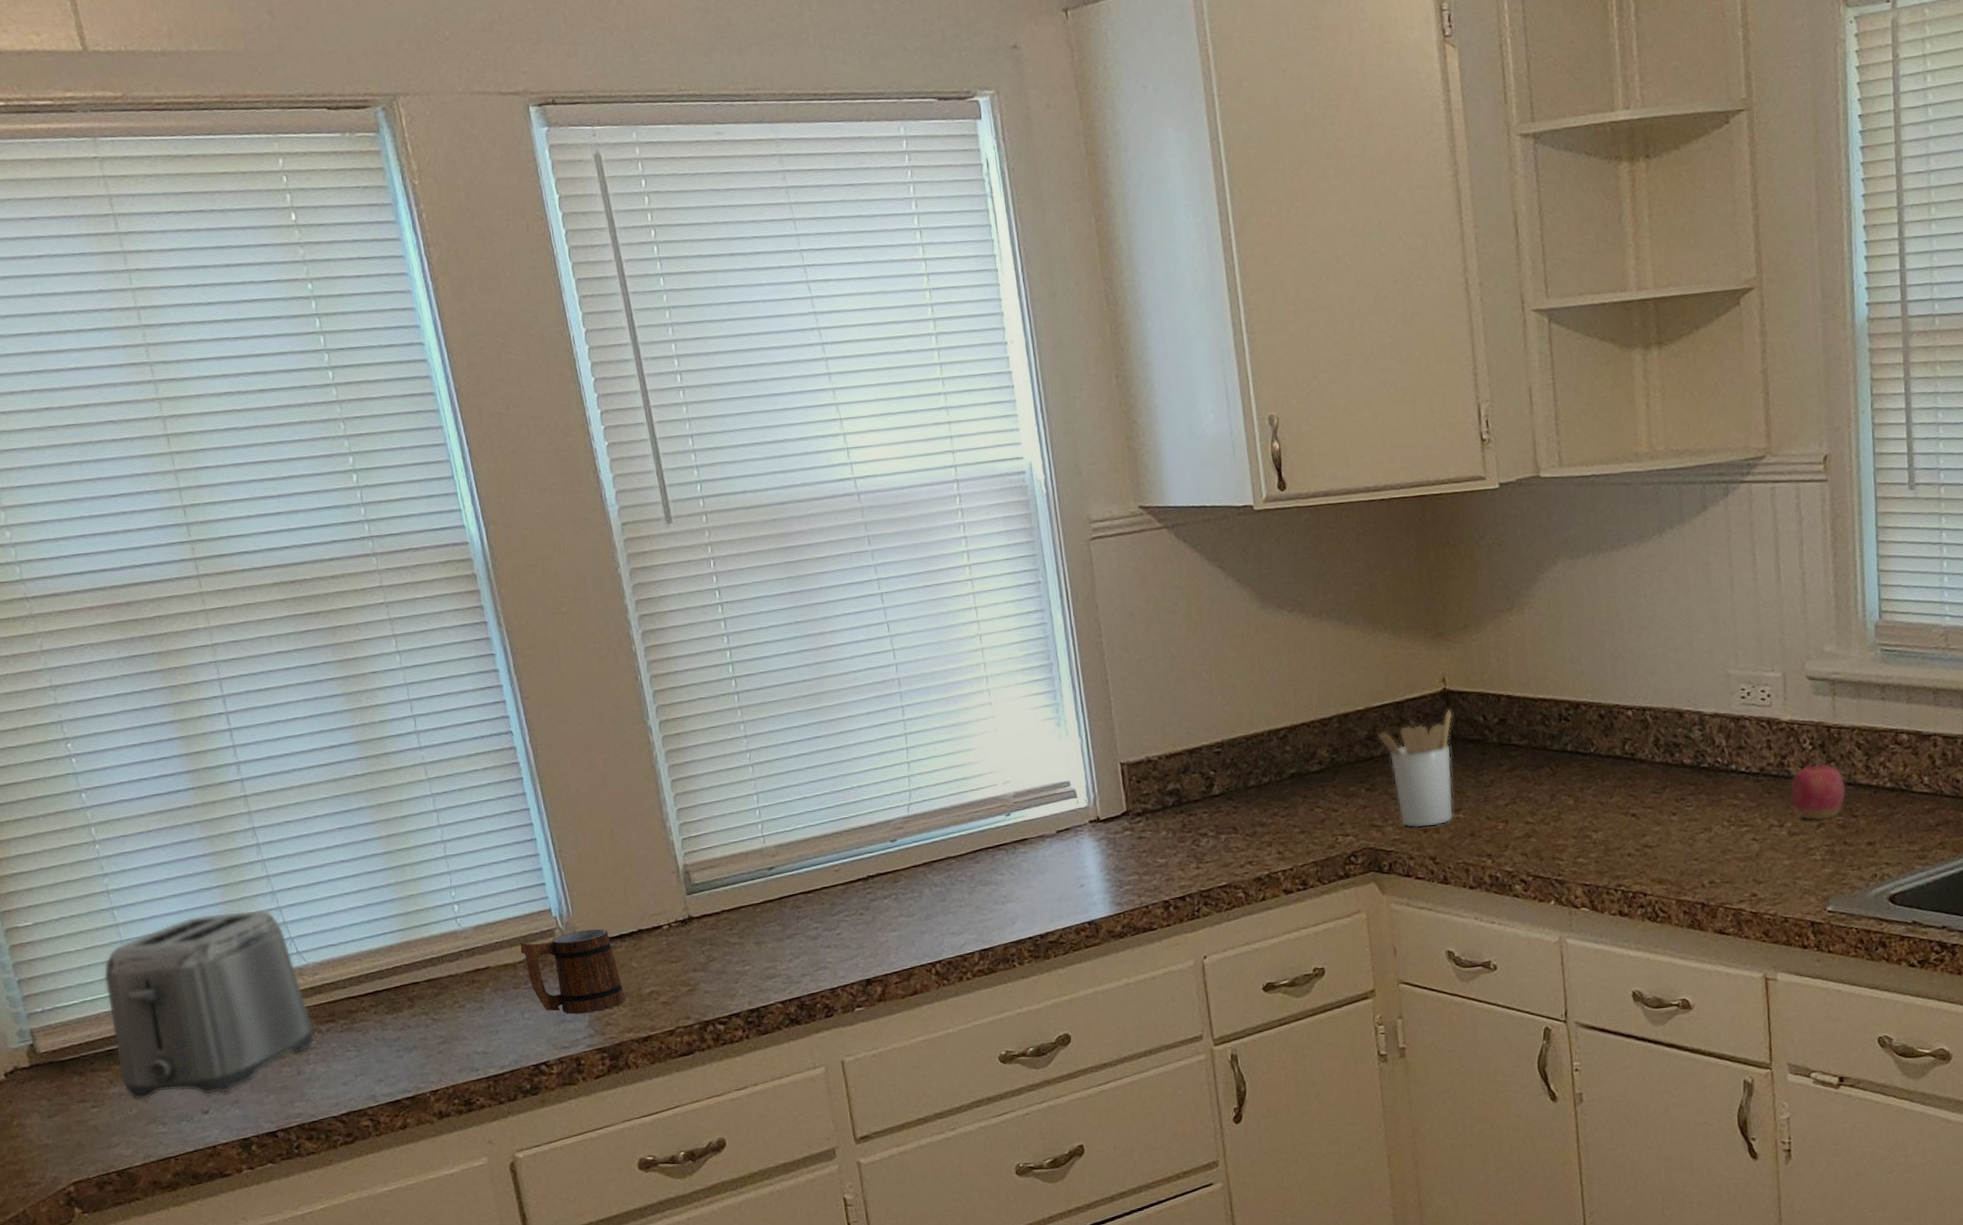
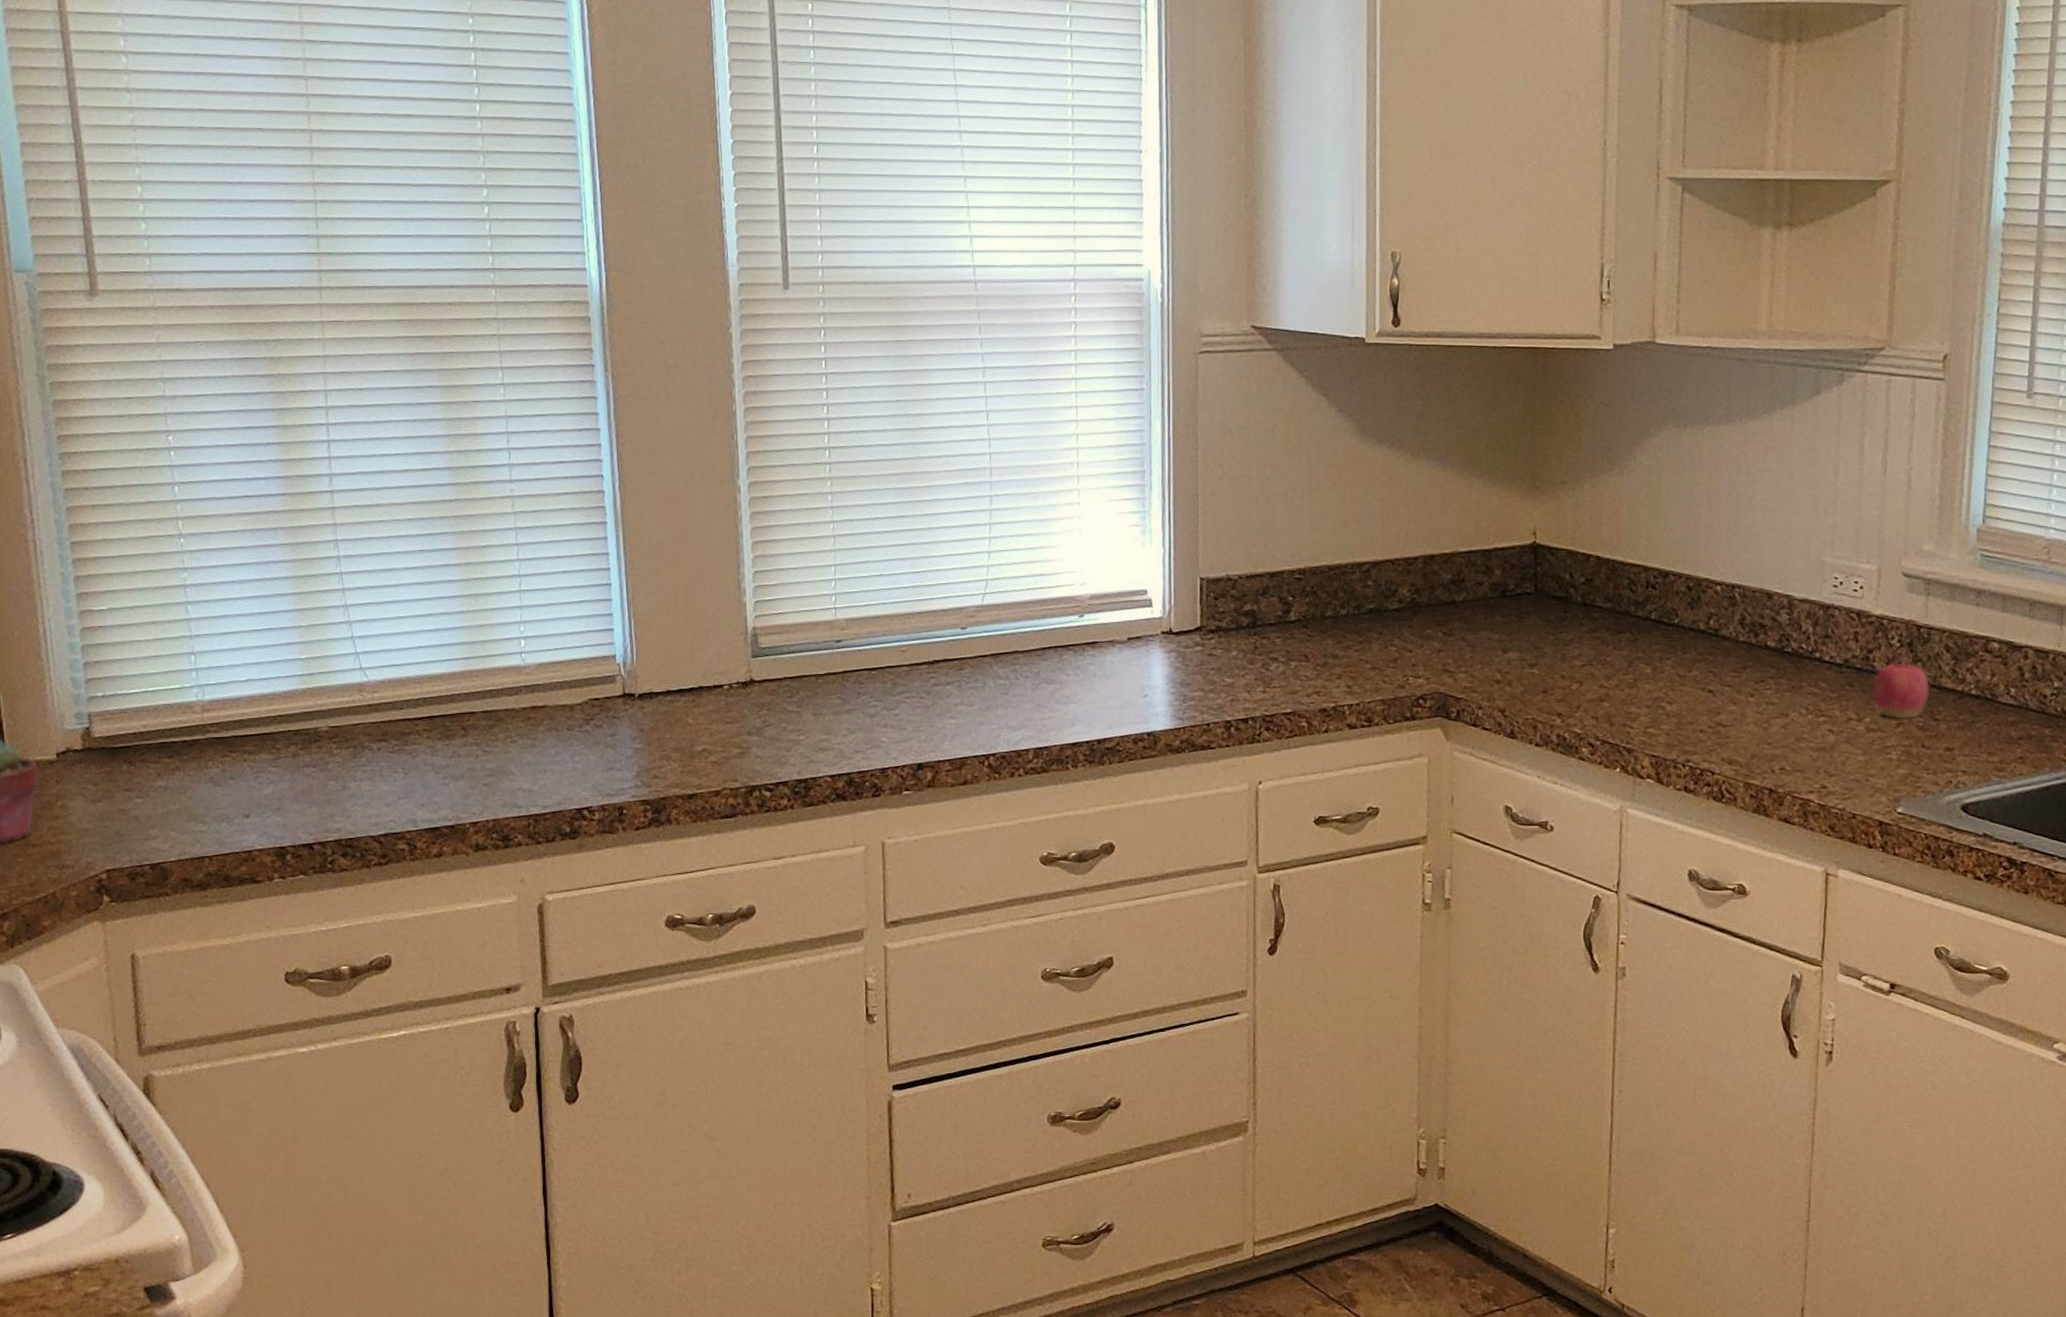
toaster: present [103,909,315,1100] -> none [168,620,365,799]
mug: present [520,929,626,1014] -> none [580,680,677,764]
utensil holder: present [1376,710,1454,828] -> none [1460,564,1539,679]

